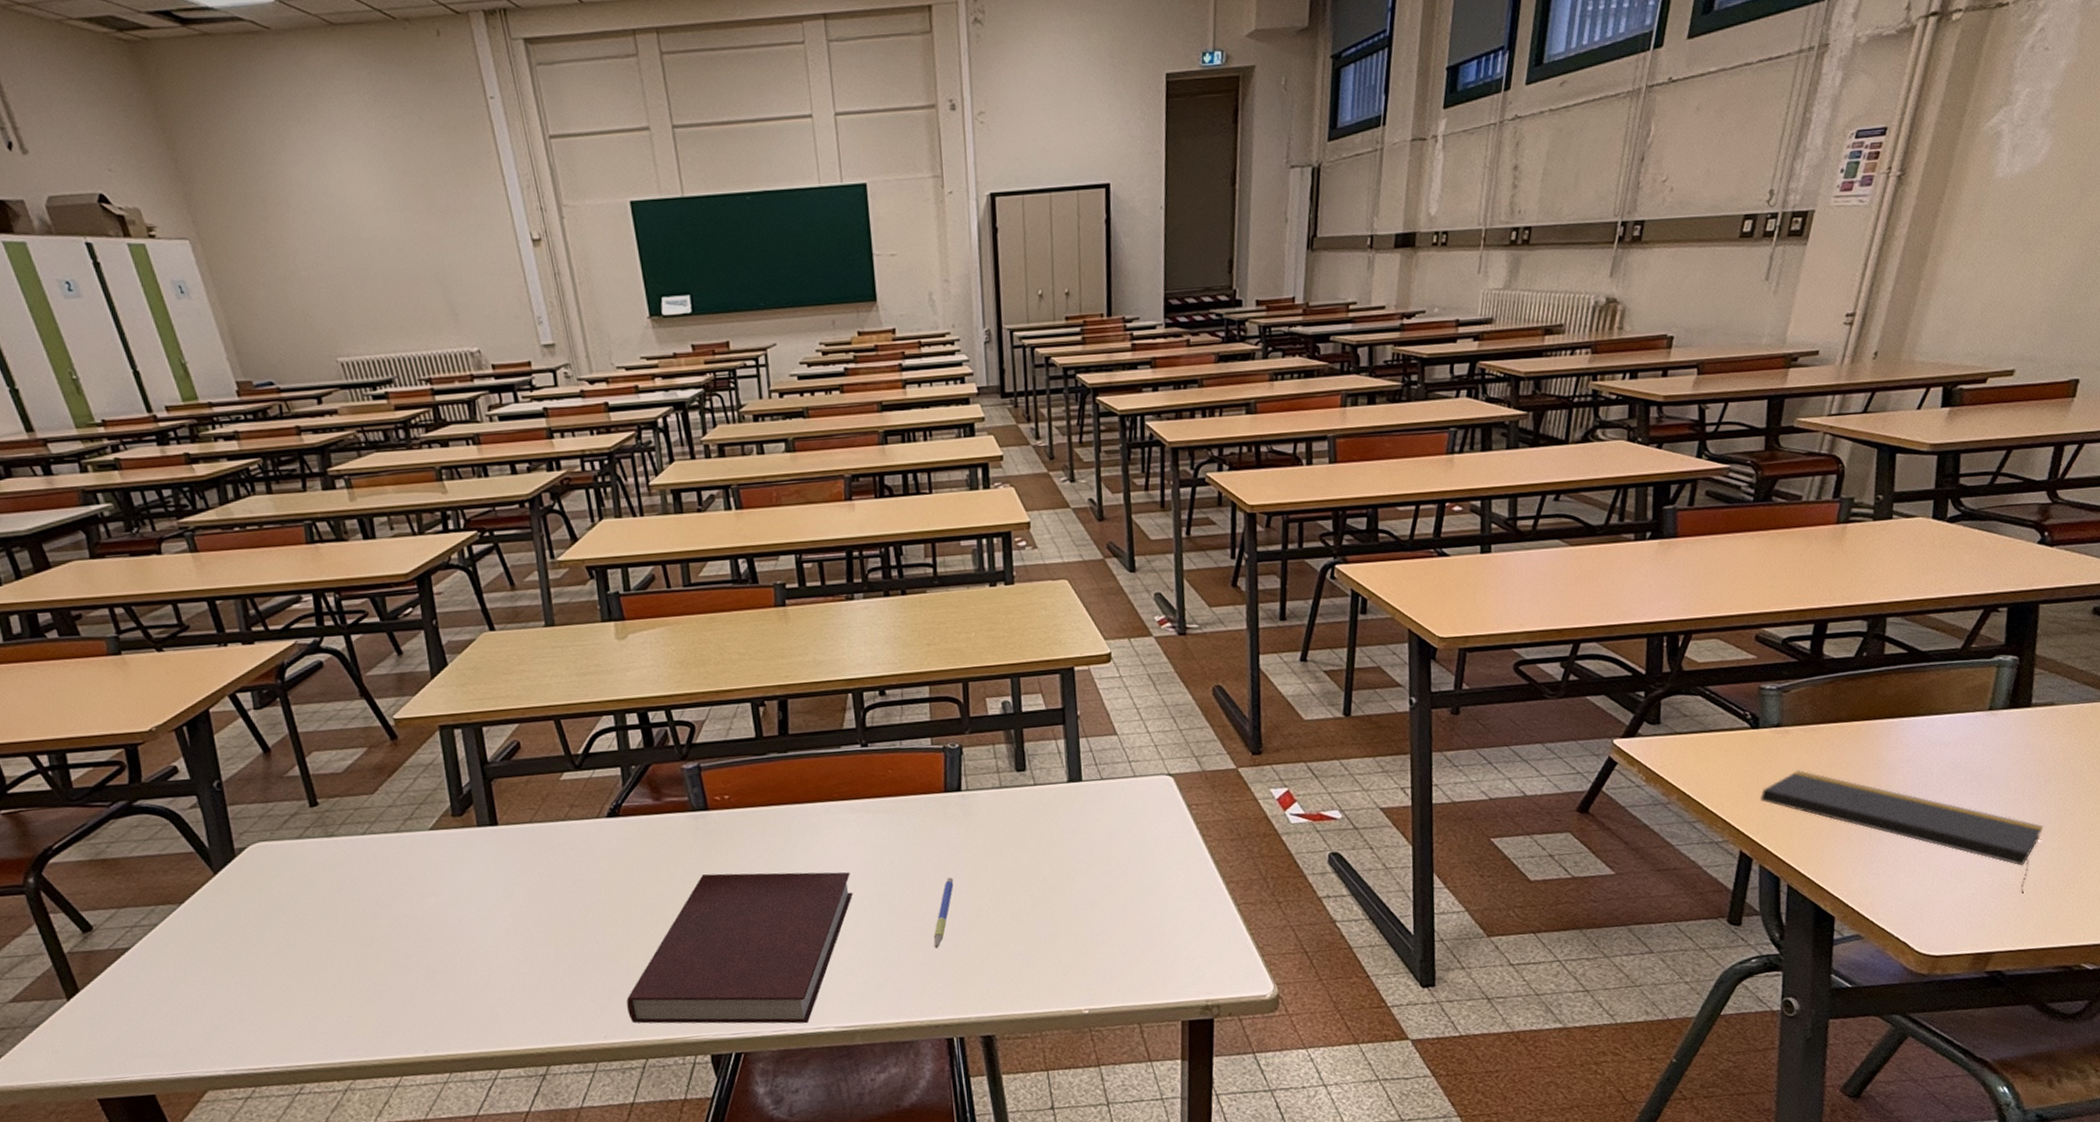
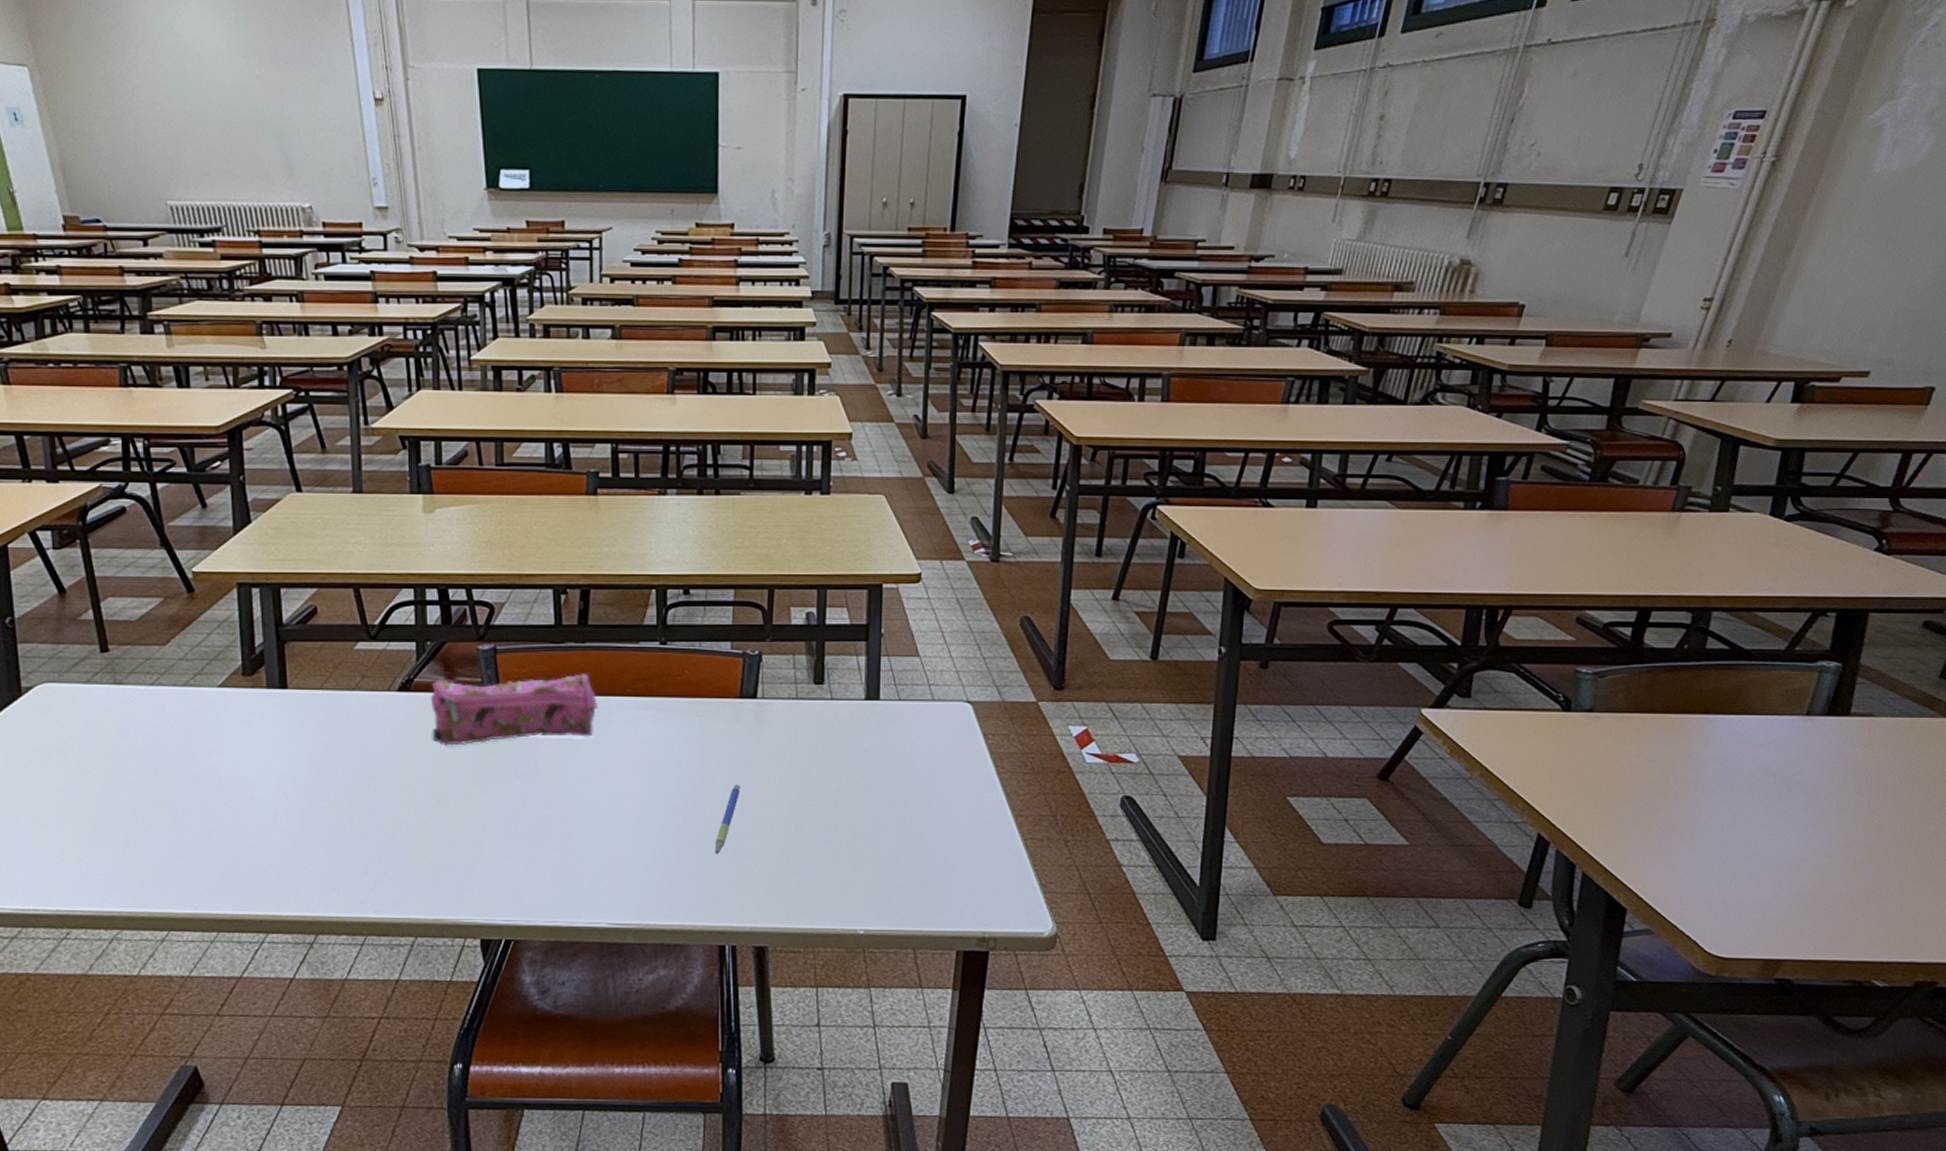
notebook: present [626,871,853,1024] -> none [401,758,638,917]
pencil case: none [639,782,805,868] -> present [430,673,597,747]
notepad: present [1760,770,2044,894] -> none [1564,758,1849,904]

